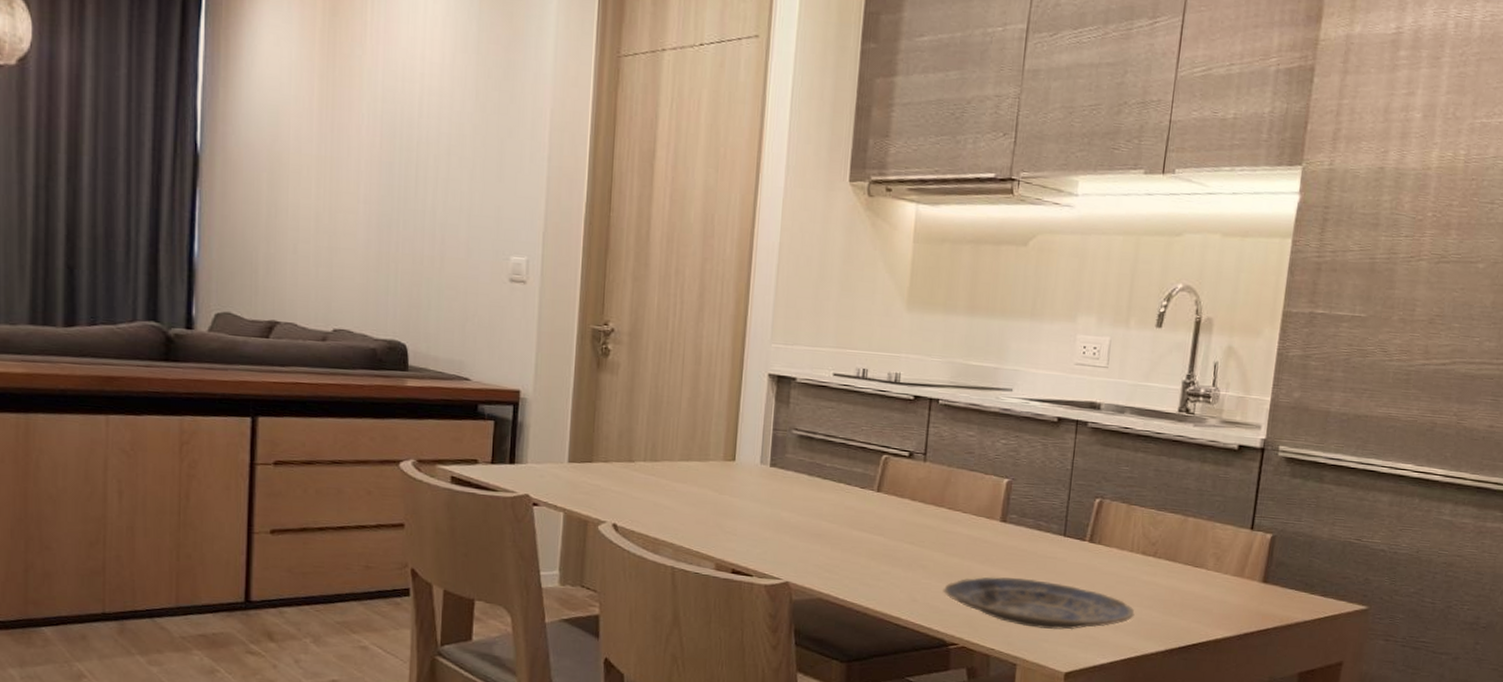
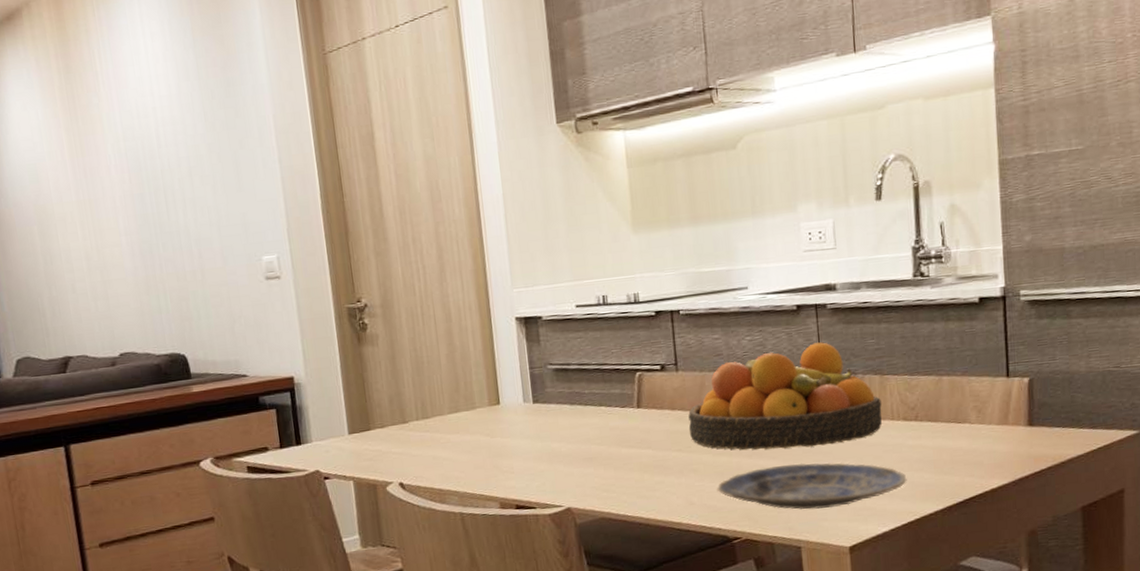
fruit bowl: none [925,459,1124,566] -> present [688,342,882,450]

